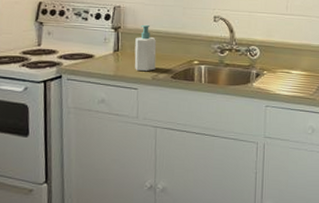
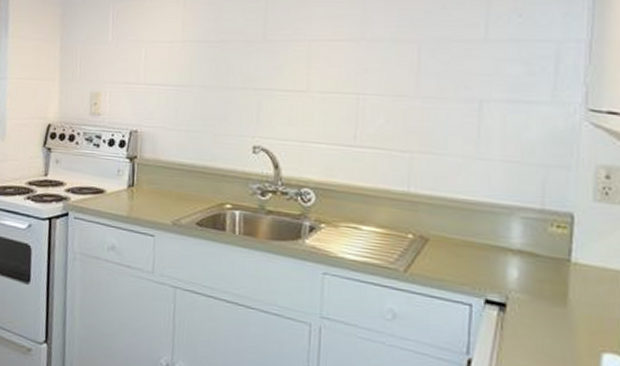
soap bottle: present [134,24,157,71] -> none [152,154,179,214]

